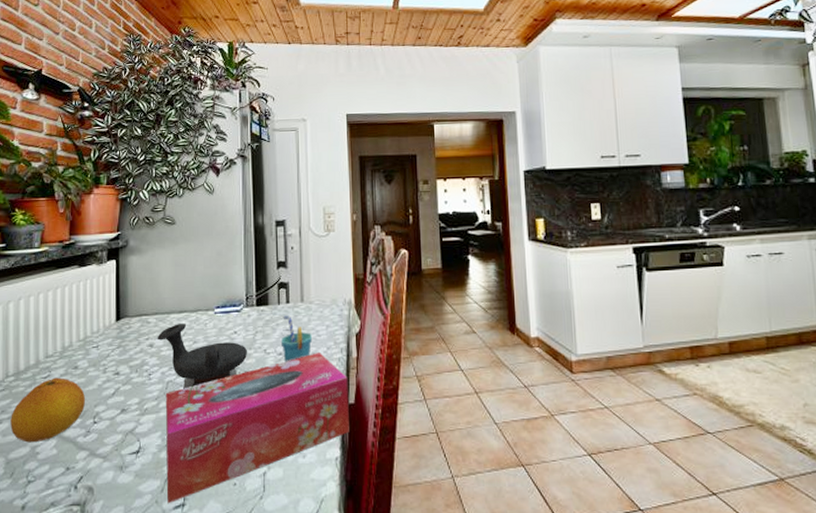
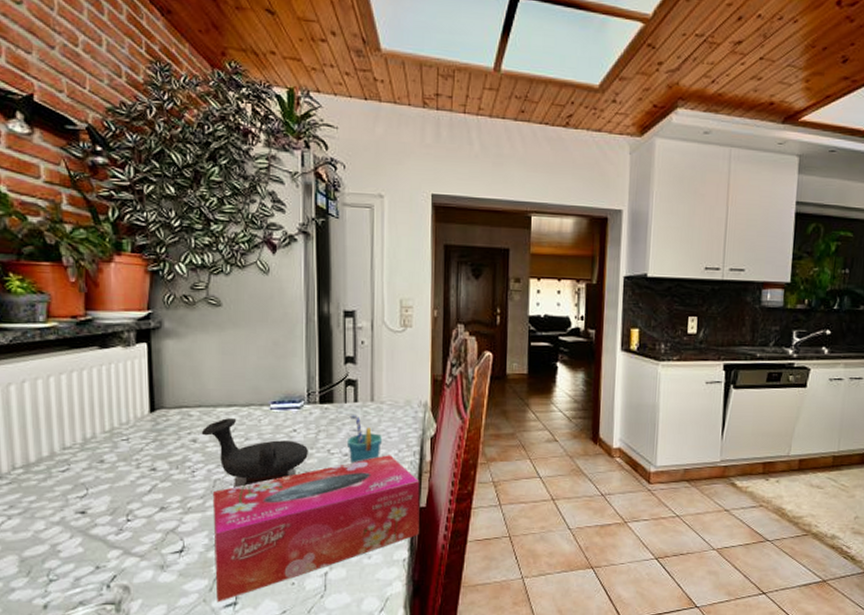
fruit: present [10,377,86,443] -> none [22,471,116,540]

